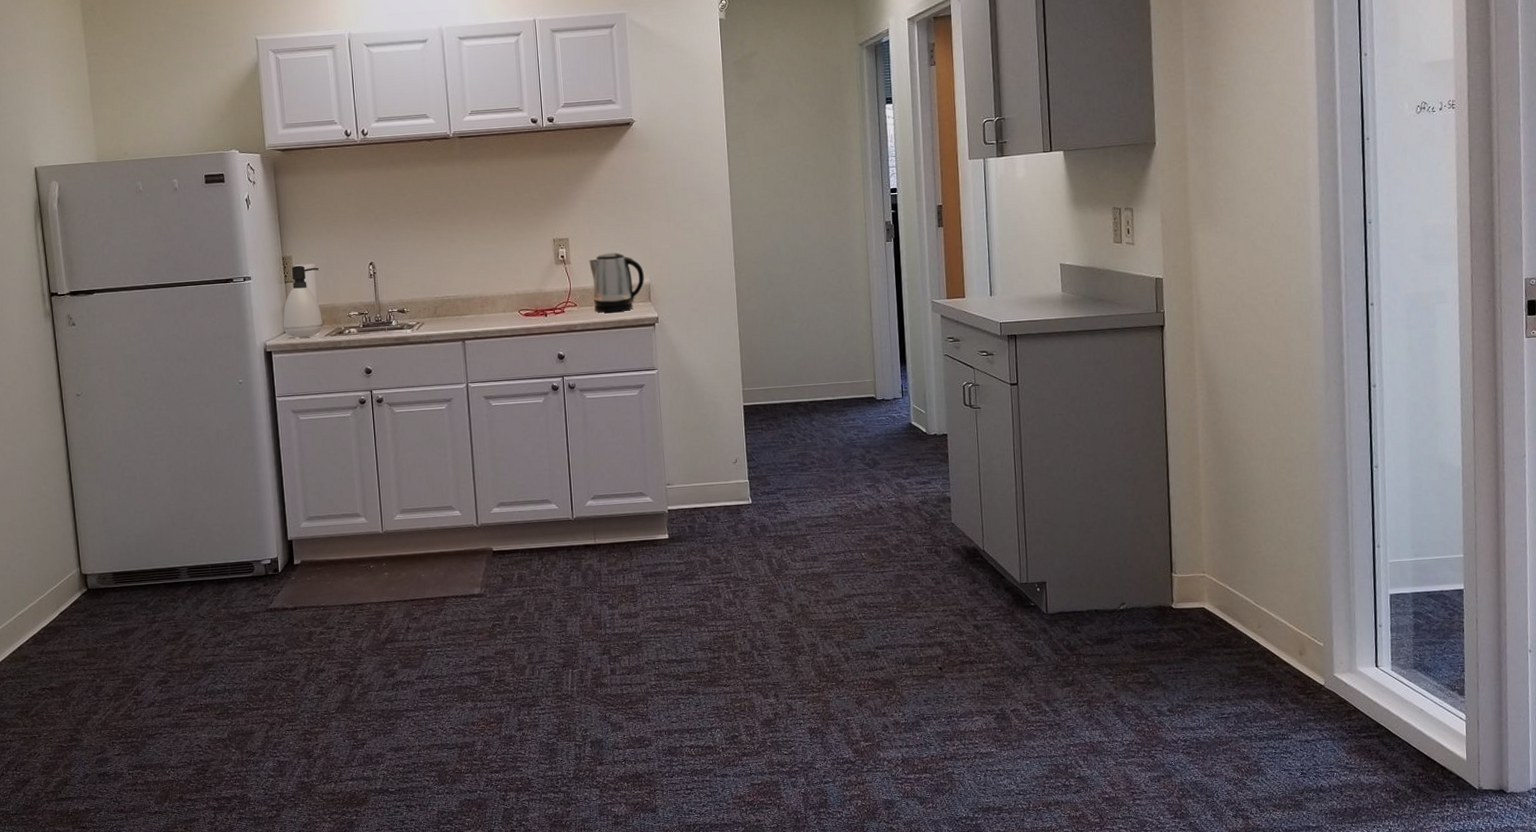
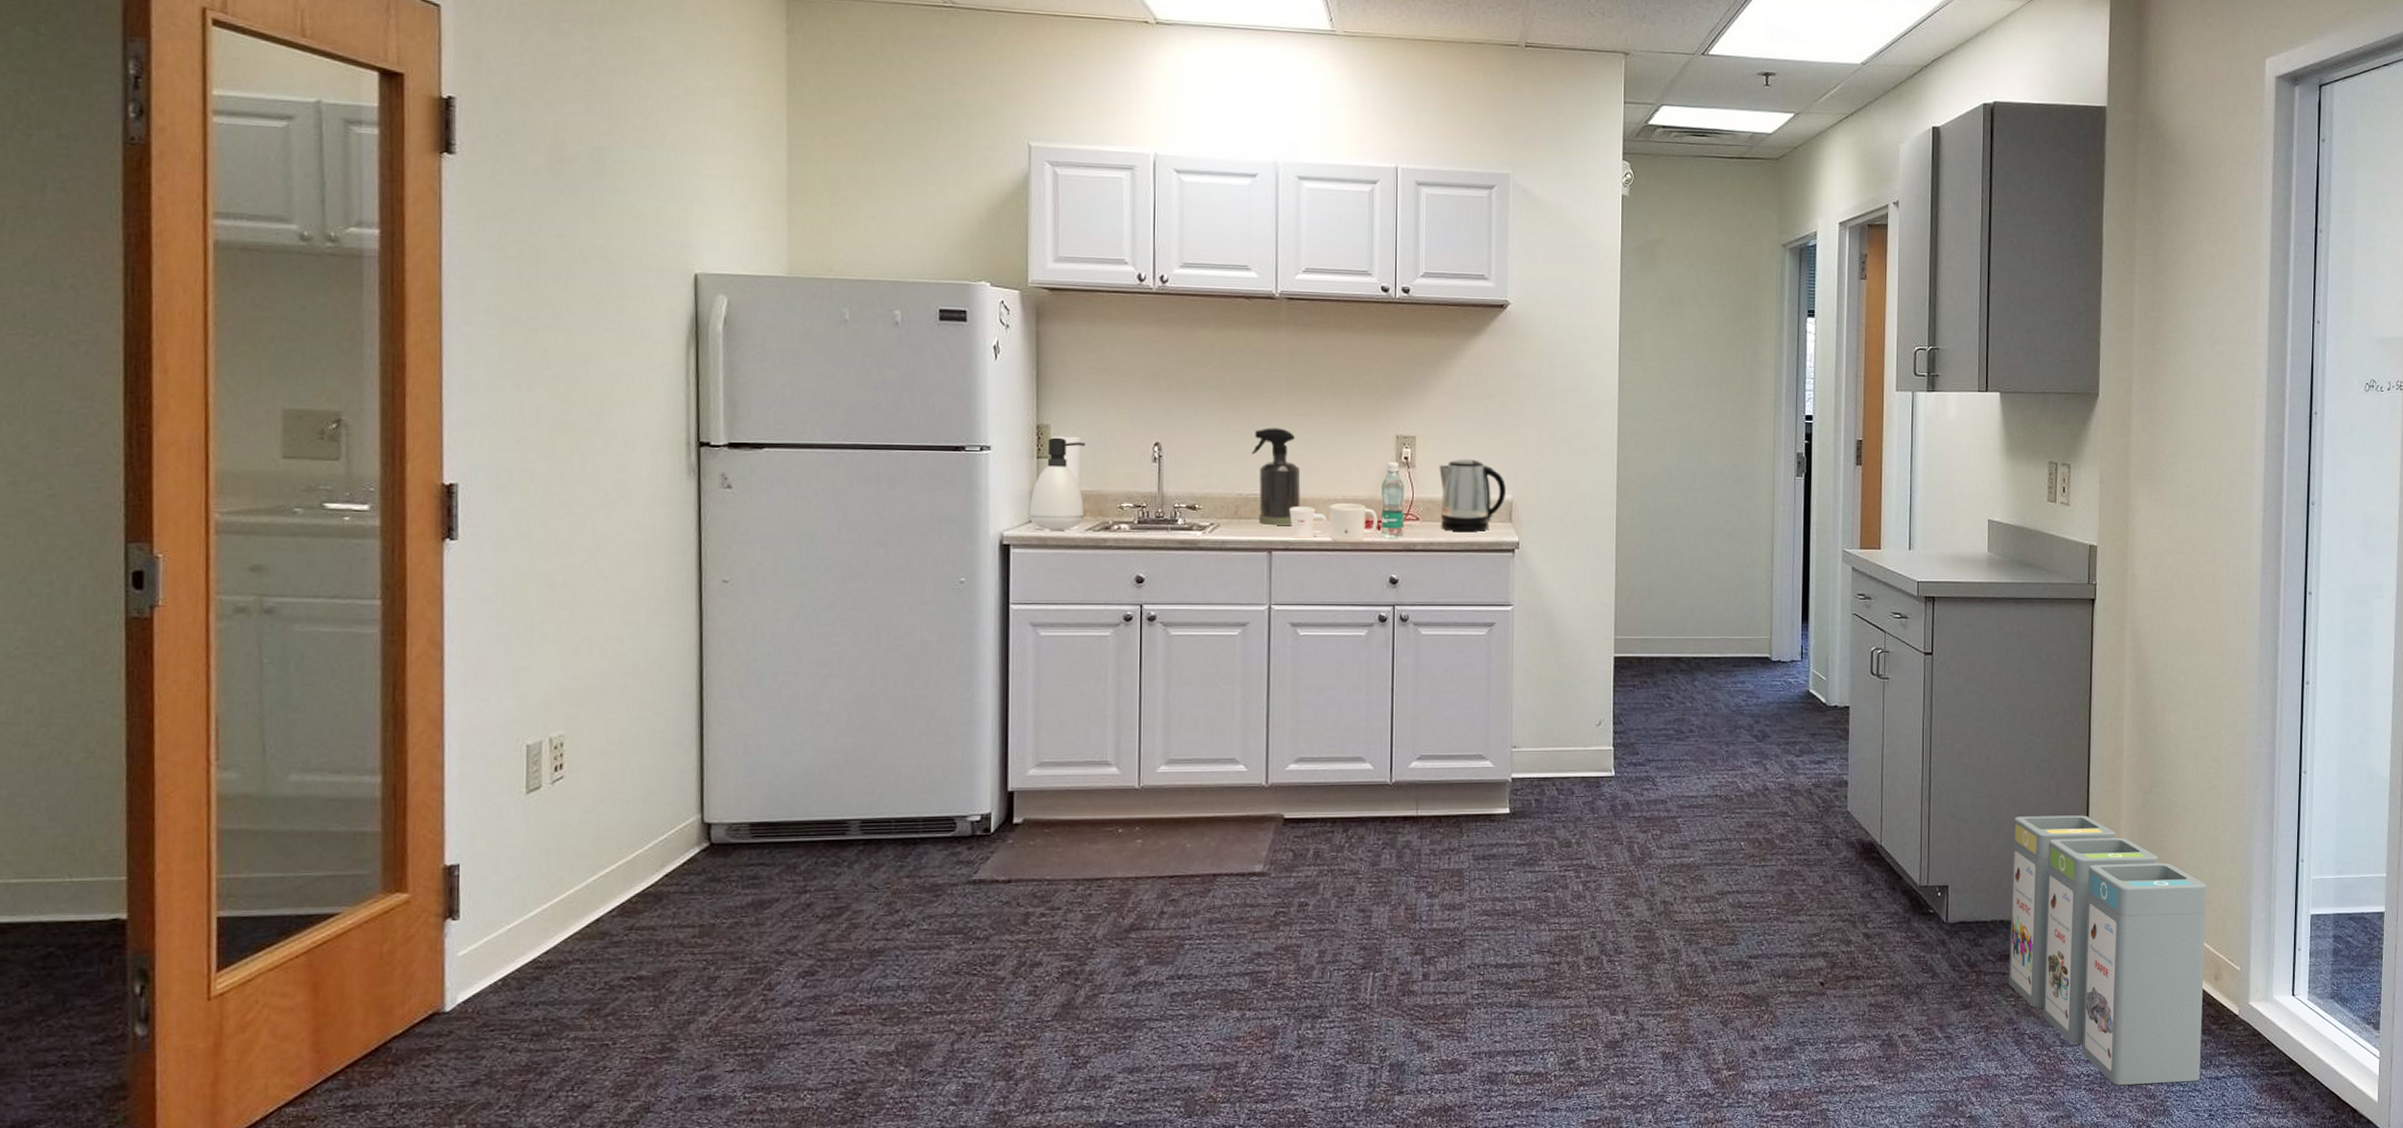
spray bottle: none [443,242,484,321] -> present [1252,428,1301,526]
mug: none [475,303,506,330] -> present [1289,507,1327,540]
mug: none [506,297,545,330] -> present [1329,503,1377,544]
bottle: none [545,260,566,325] -> present [1381,462,1404,541]
recycling bin: none [1101,516,1291,749] -> present [2009,815,2207,1085]

